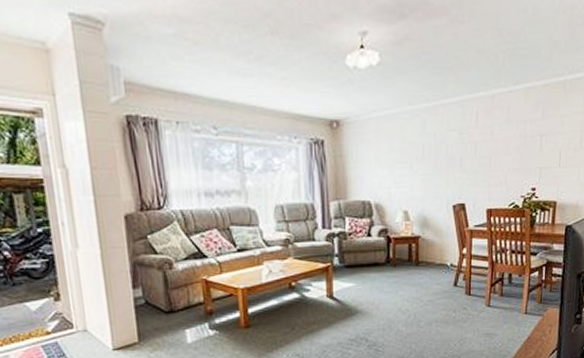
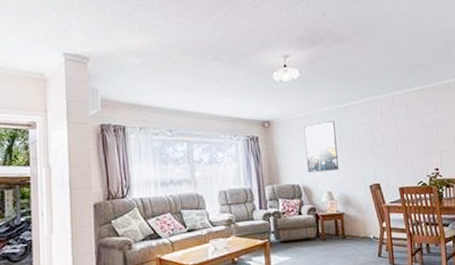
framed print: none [381,122,420,188] -> present [304,120,340,173]

